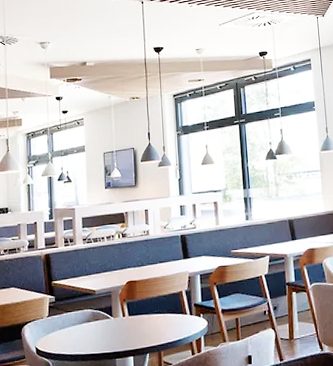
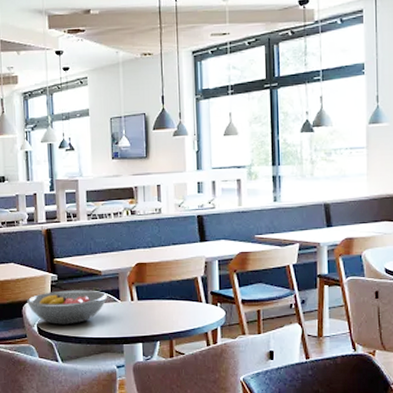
fruit bowl: none [25,308,101,344] -> present [26,290,107,324]

